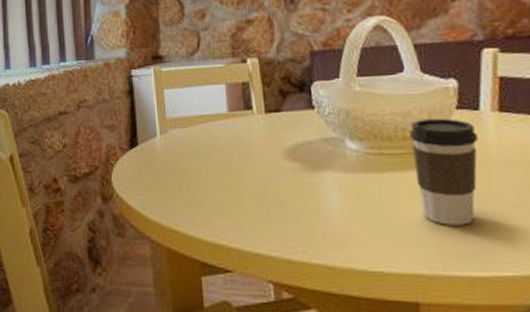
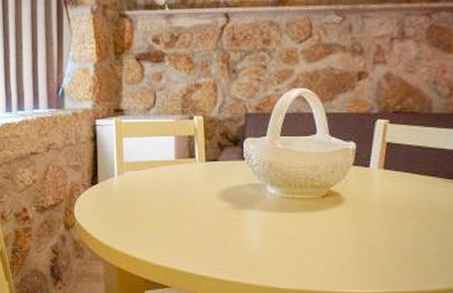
coffee cup: present [409,118,478,225] -> none [316,171,366,254]

